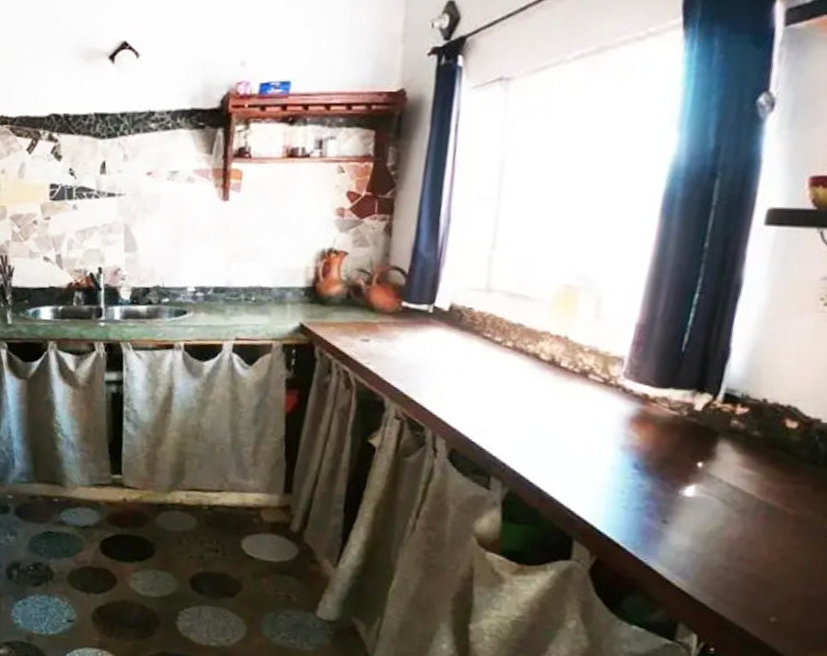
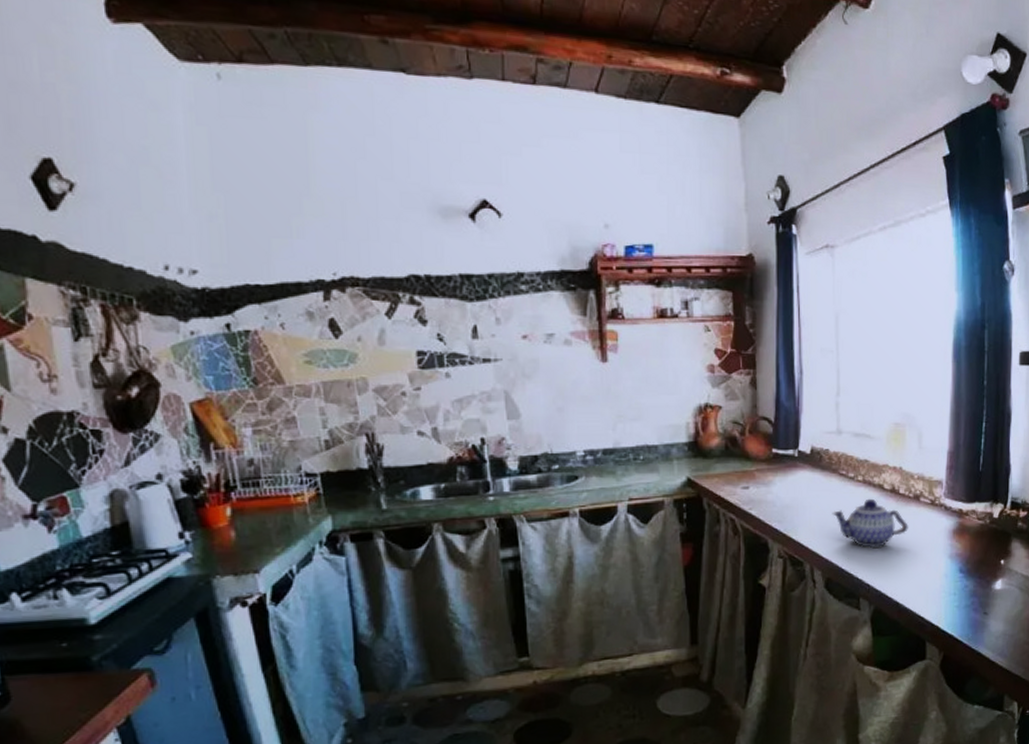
teapot: none [467,367,568,426] -> present [832,498,908,549]

